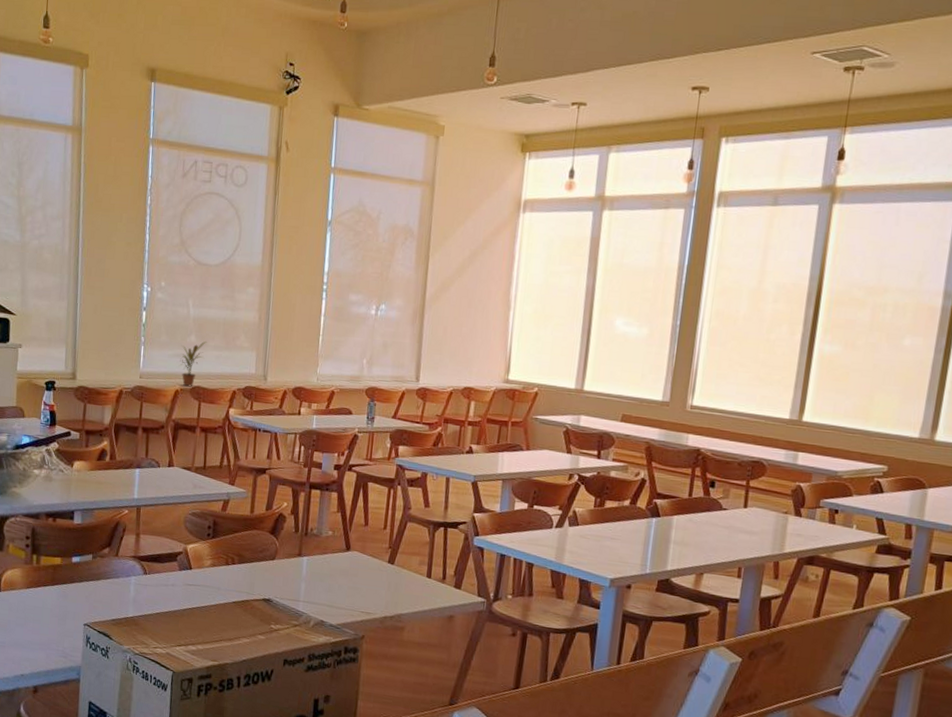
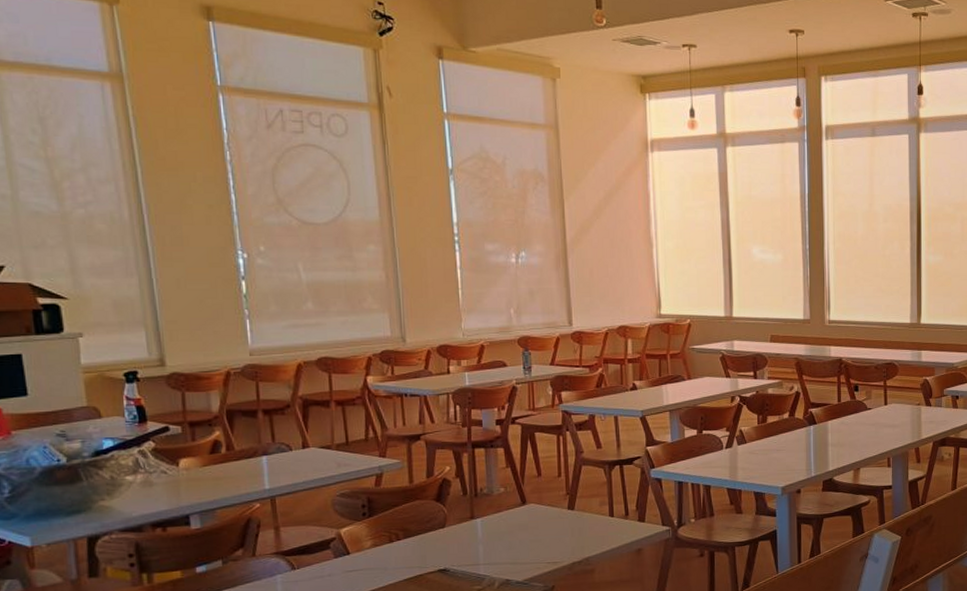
potted plant: present [180,341,207,386] -> none [297,308,328,358]

